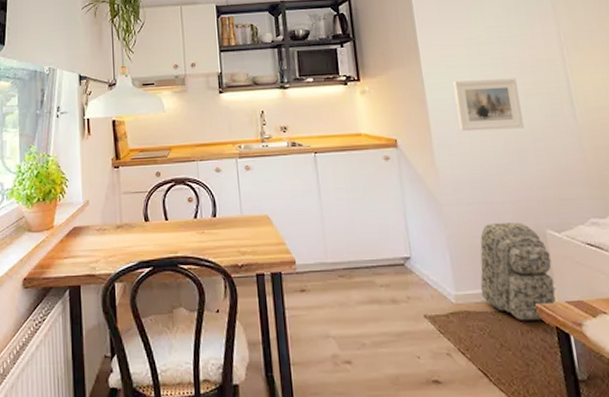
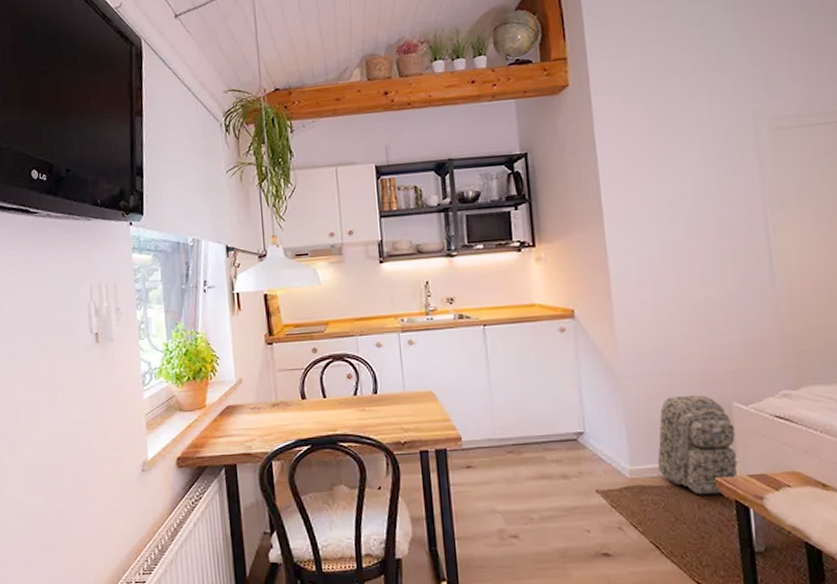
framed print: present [453,78,524,132] -> none [639,240,716,300]

